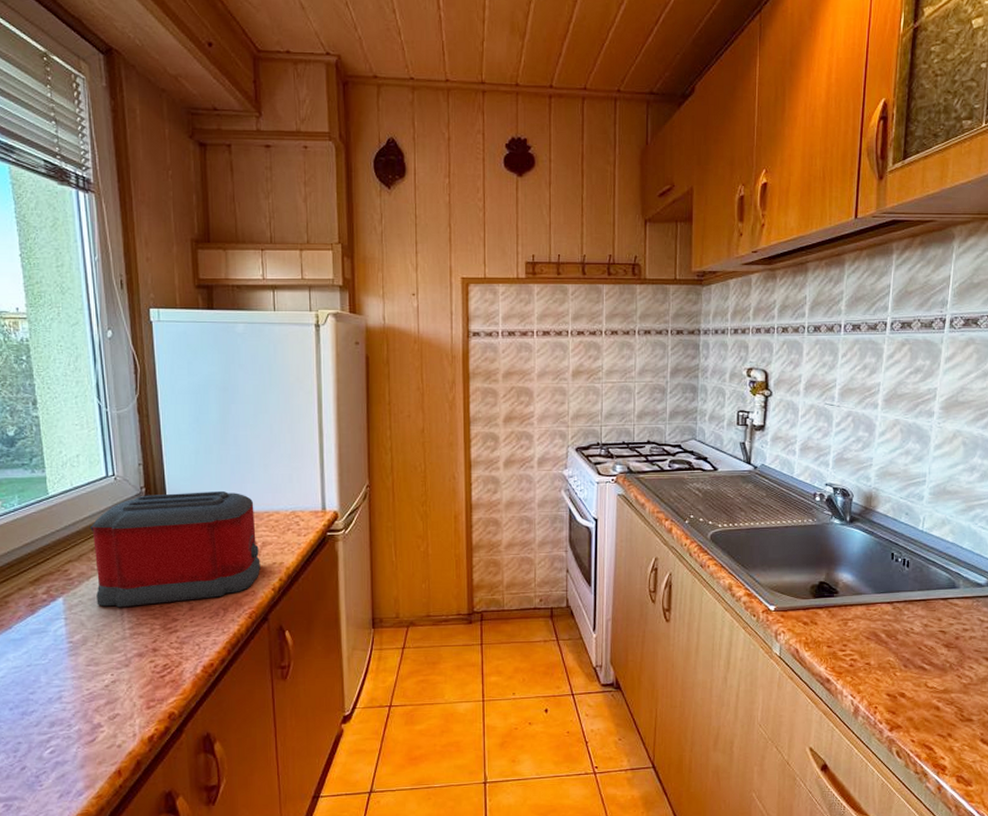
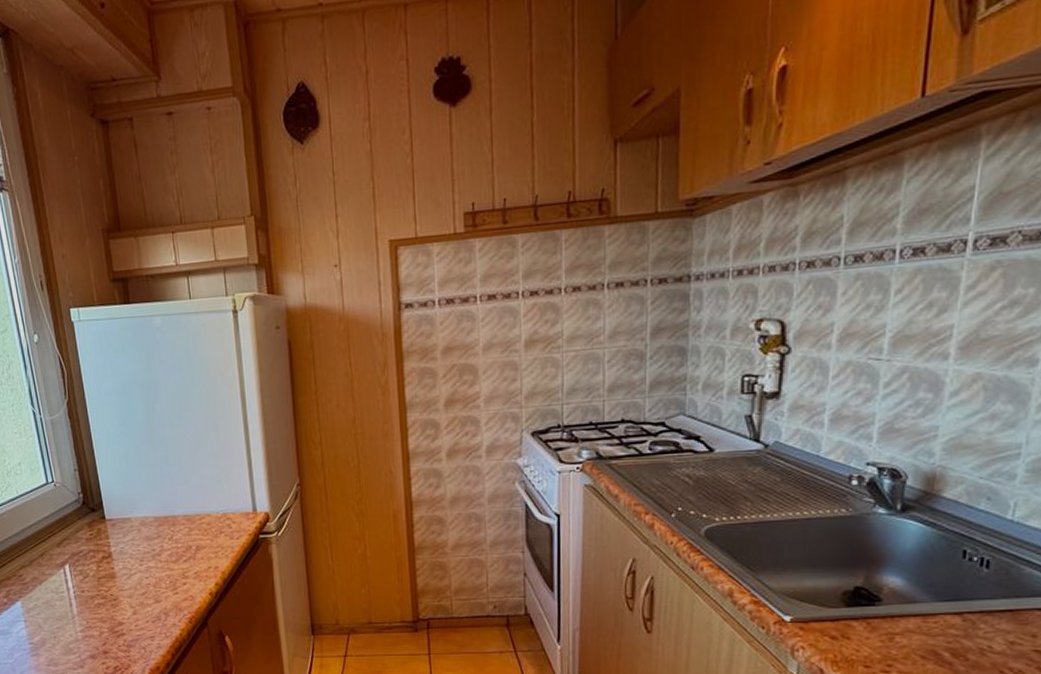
toaster: present [89,491,261,608] -> none [36,495,197,611]

